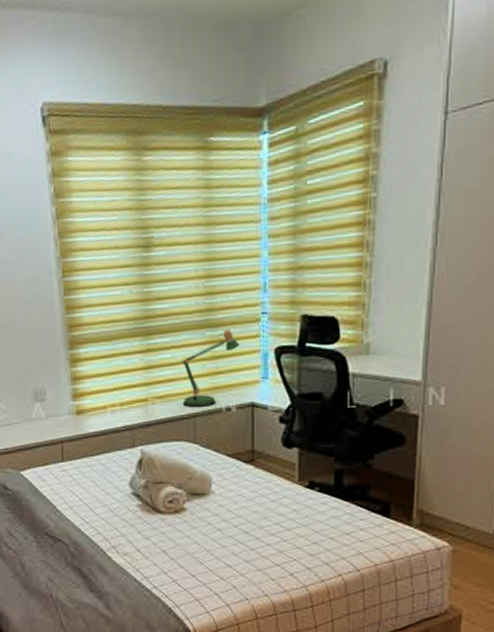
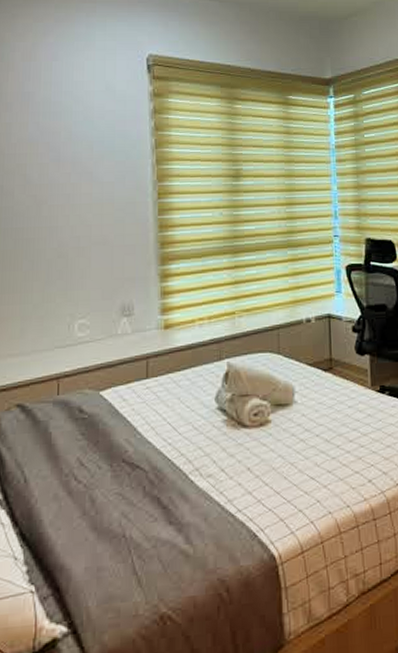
desk lamp: present [181,329,240,407] -> none [266,249,317,319]

